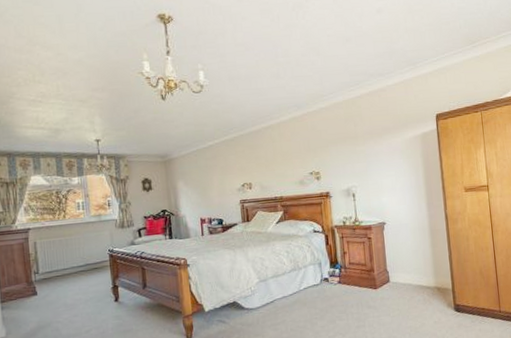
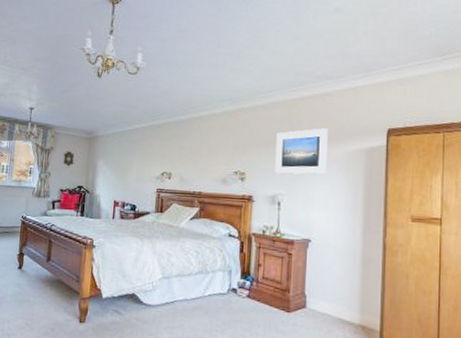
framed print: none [342,121,390,169] -> present [274,128,328,175]

